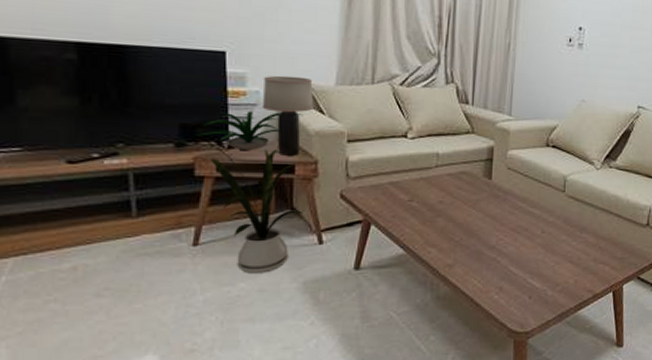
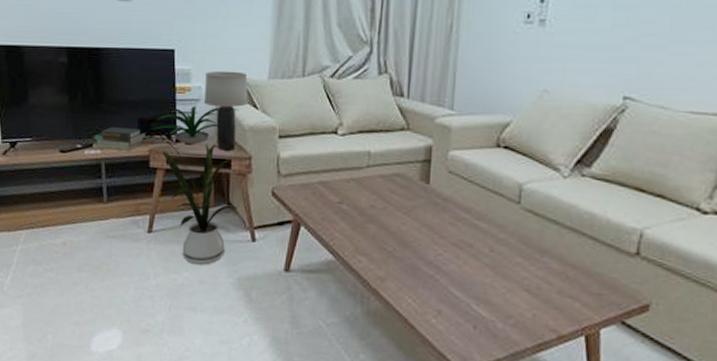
books: none [115,133,188,159] -> present [92,127,145,151]

